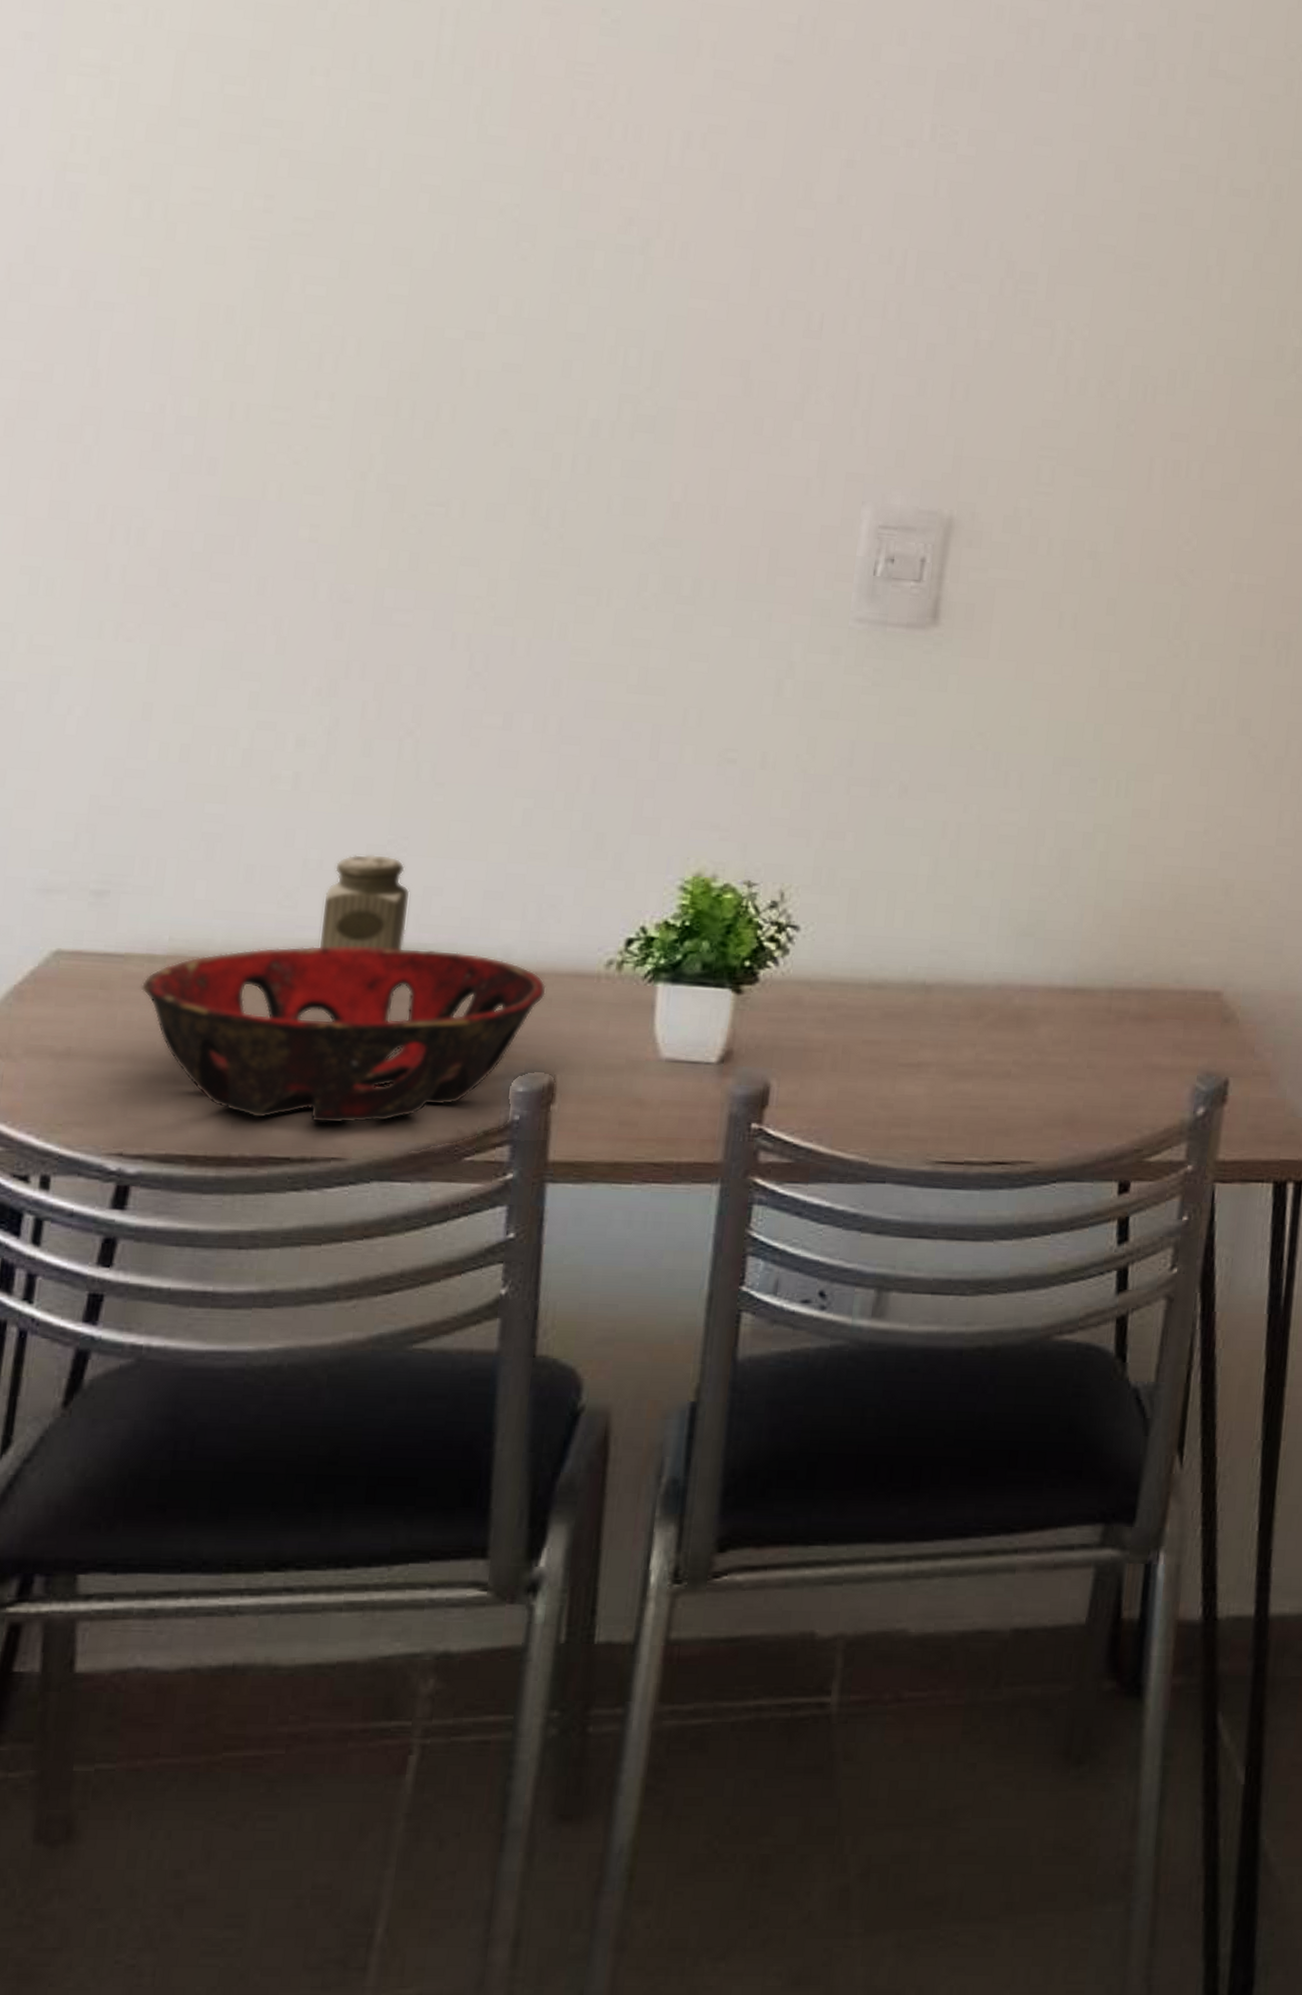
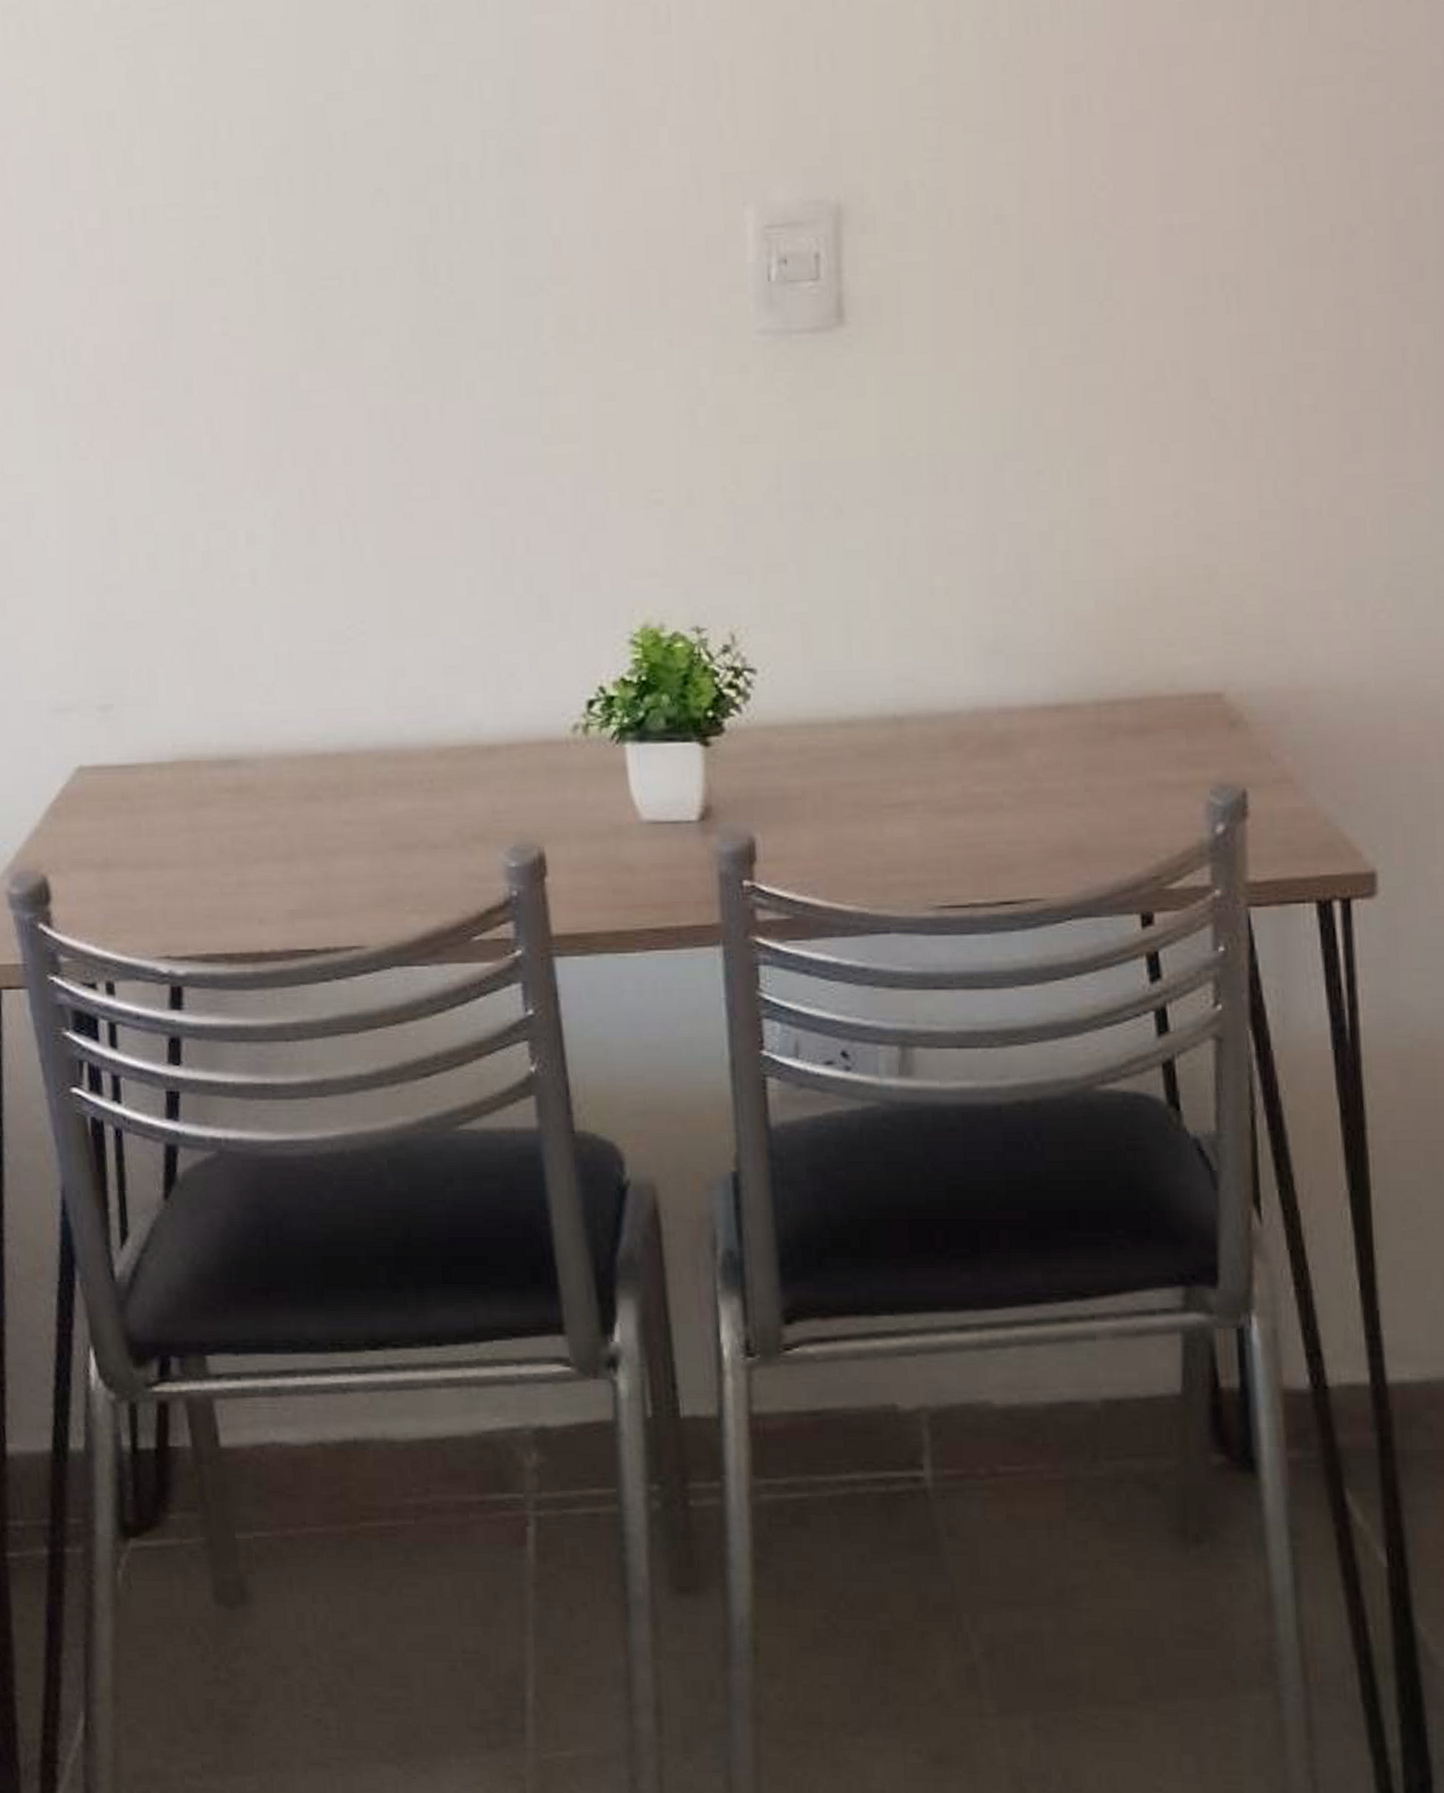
decorative bowl: present [140,945,546,1124] -> none [156,730,520,913]
salt shaker: present [318,854,410,951] -> none [299,640,380,740]

